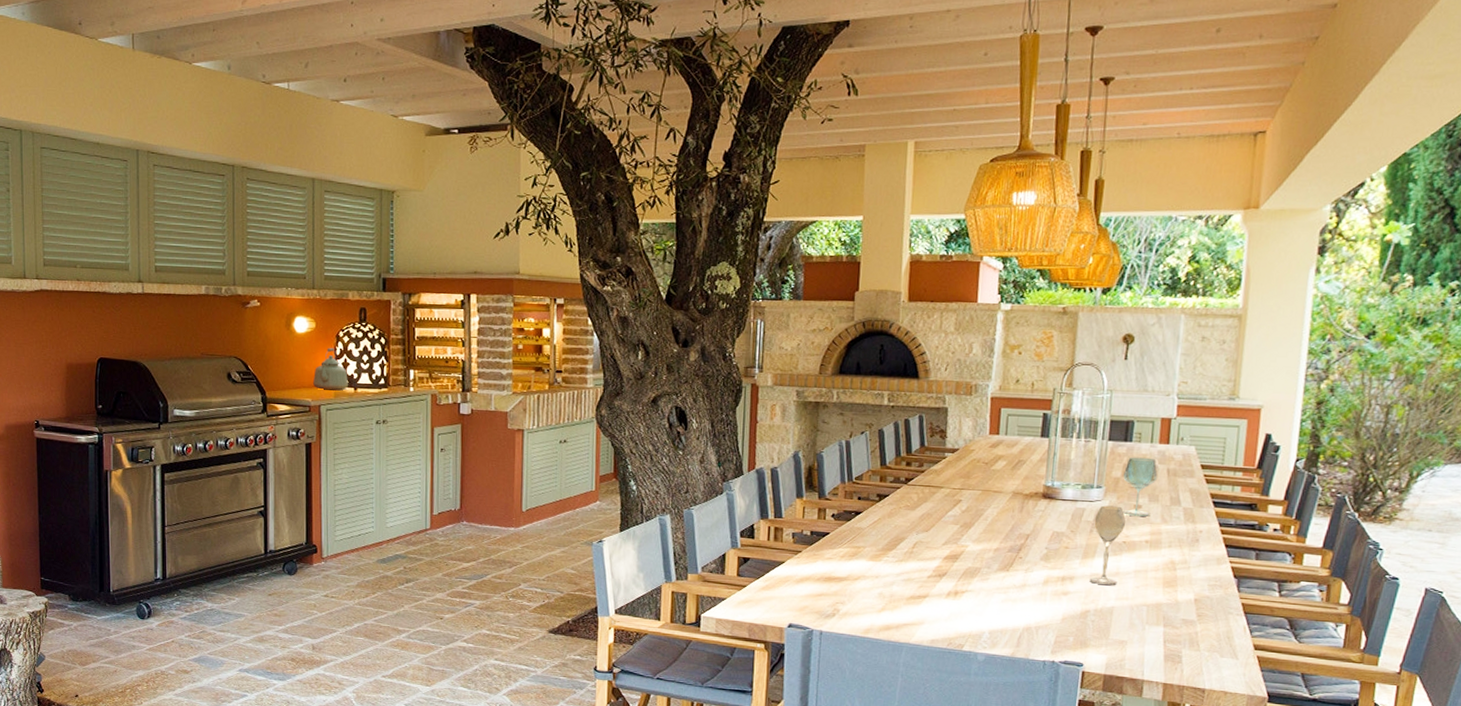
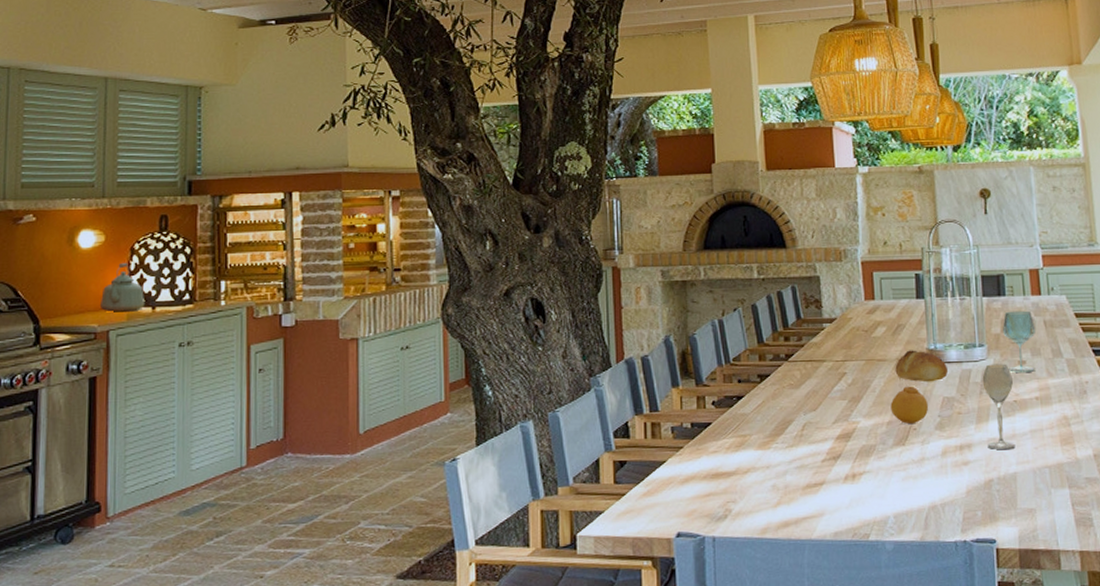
fruit: none [1000,518,1037,553] -> present [890,386,928,424]
bread: none [1009,485,1062,517] -> present [895,350,948,383]

